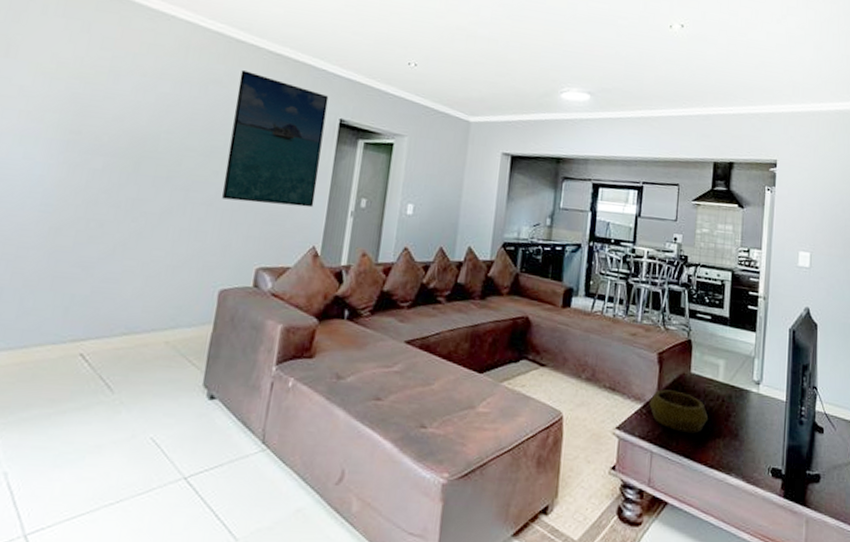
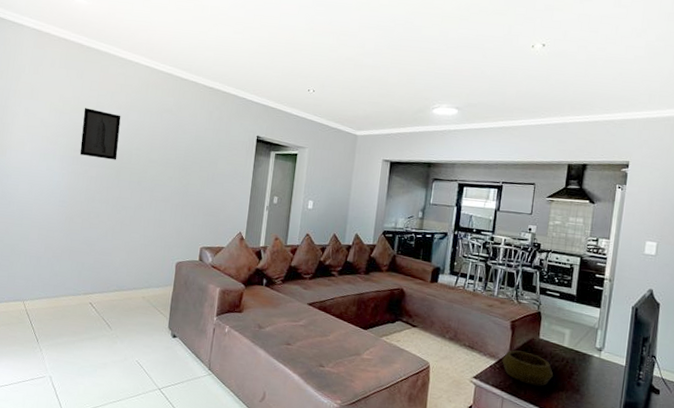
wall art: none [78,73,146,147] -> present [79,108,121,160]
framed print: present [222,70,329,208] -> none [176,101,248,203]

